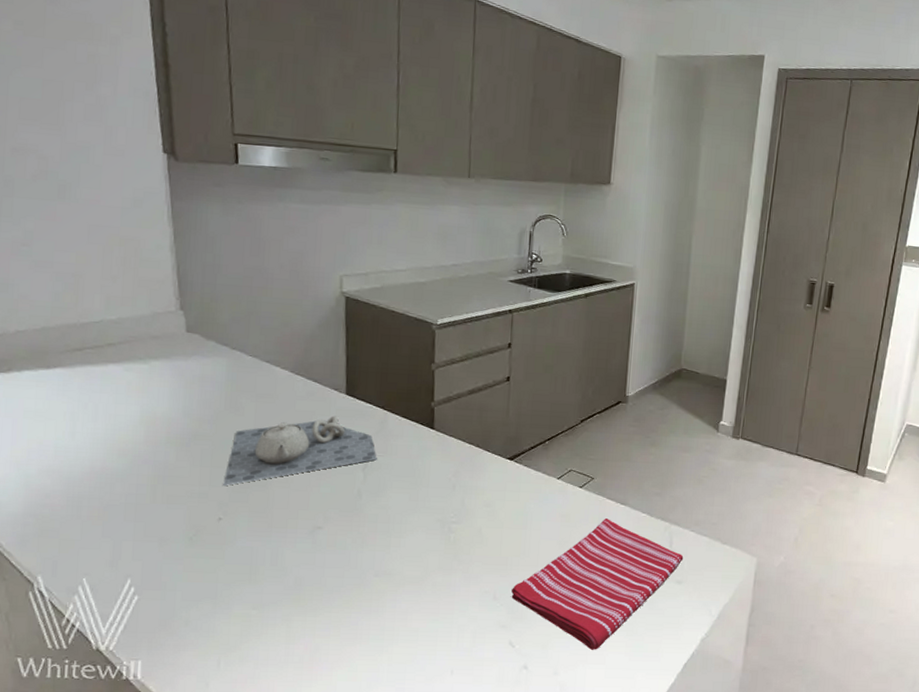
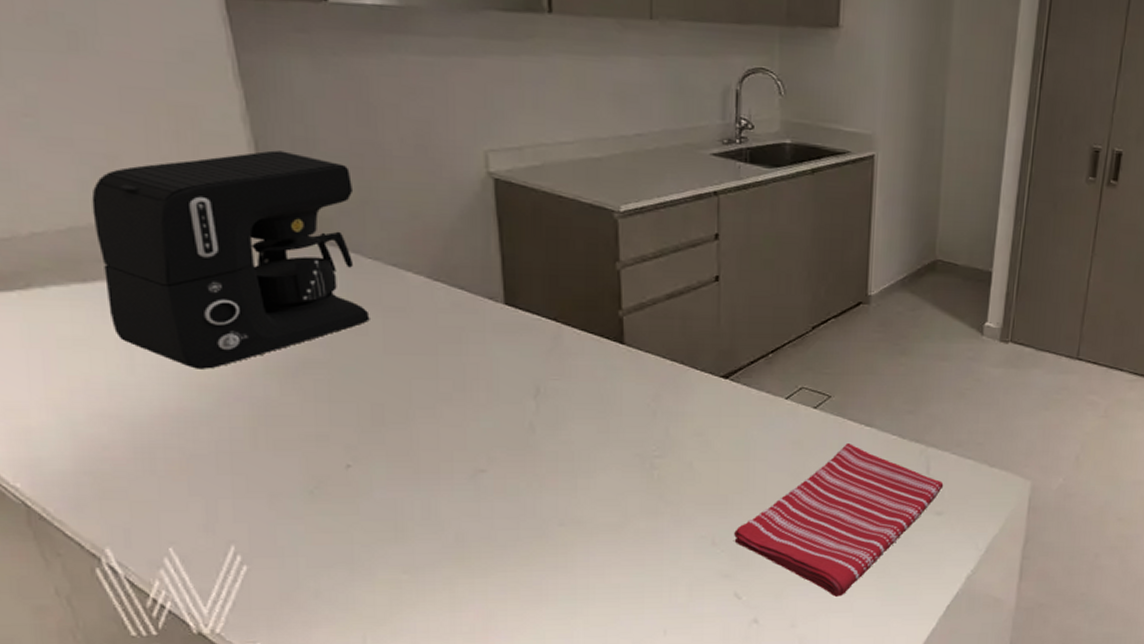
coffee maker: none [60,273,246,438] -> present [91,150,370,369]
teapot: present [223,416,377,486] -> none [348,331,552,424]

